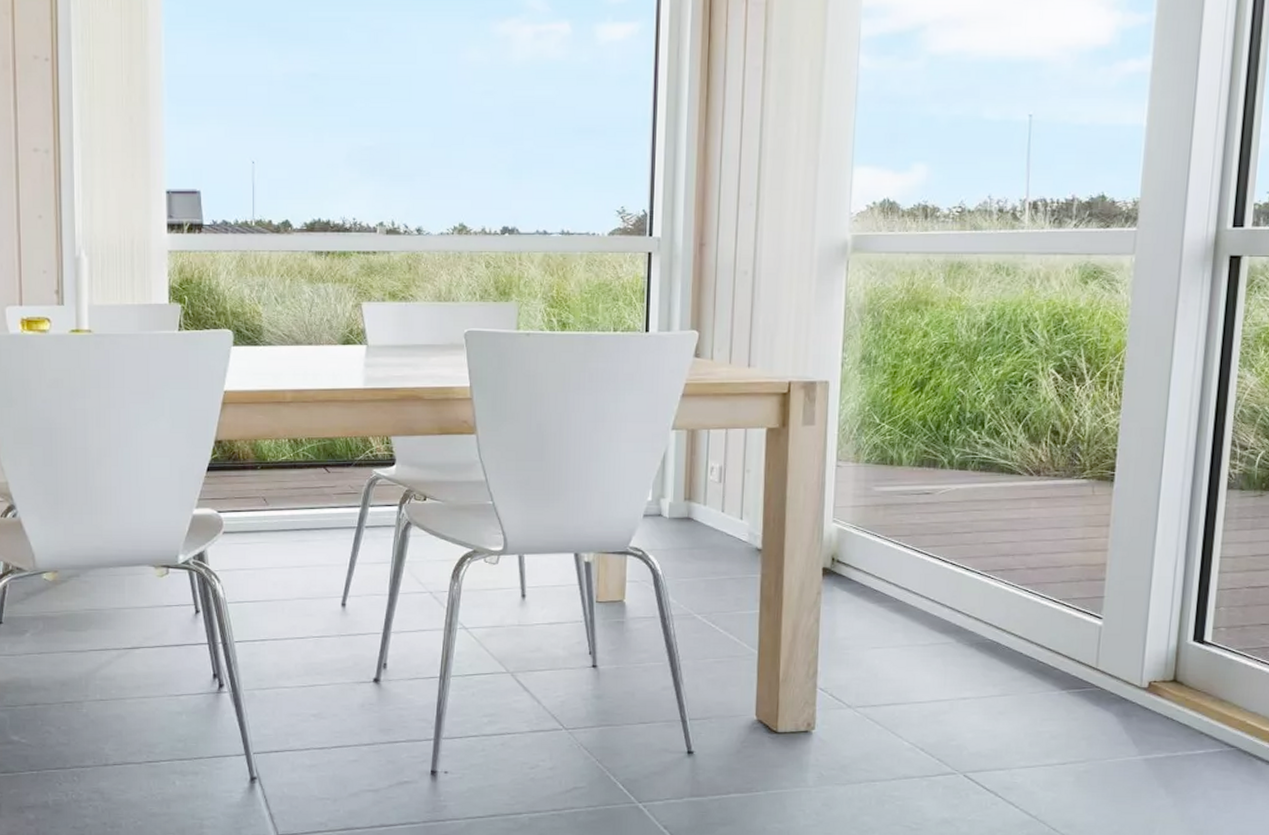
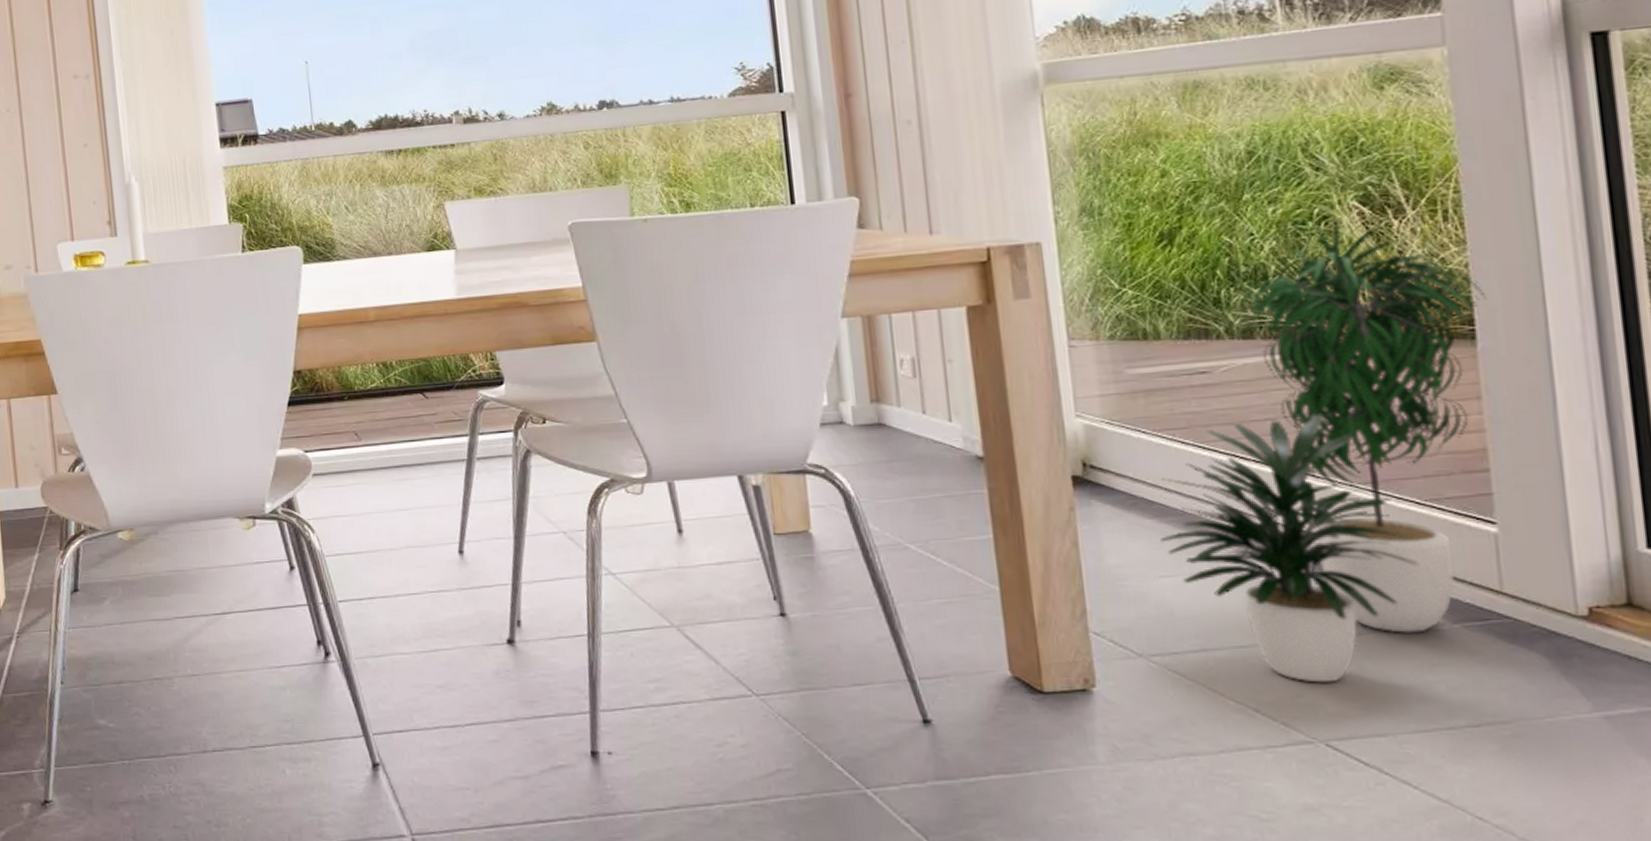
potted plant: none [876,381,1127,731] -> present [1159,218,1487,683]

